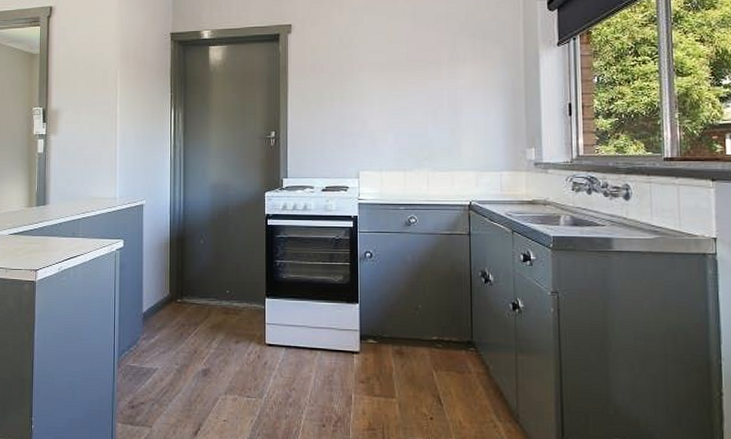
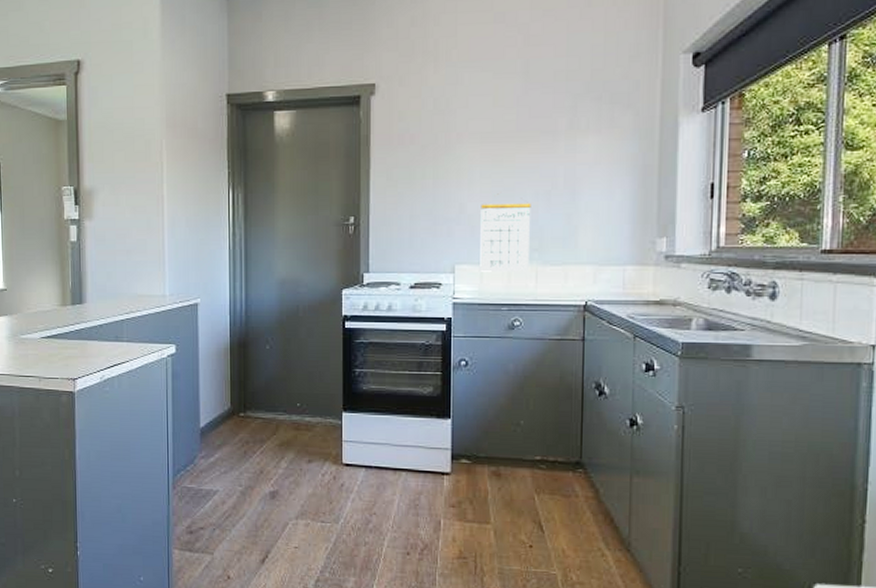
calendar: none [380,112,422,177] -> present [480,193,531,272]

